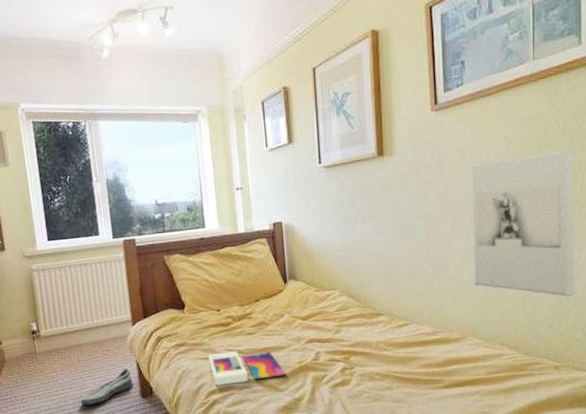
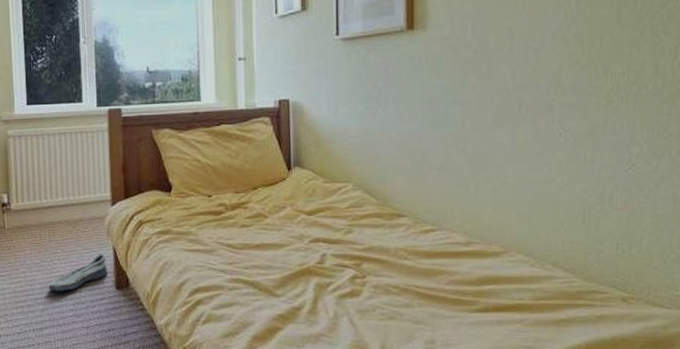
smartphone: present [207,351,287,386] -> none [194,245,285,284]
wall sculpture: present [470,148,575,297] -> none [520,31,656,212]

